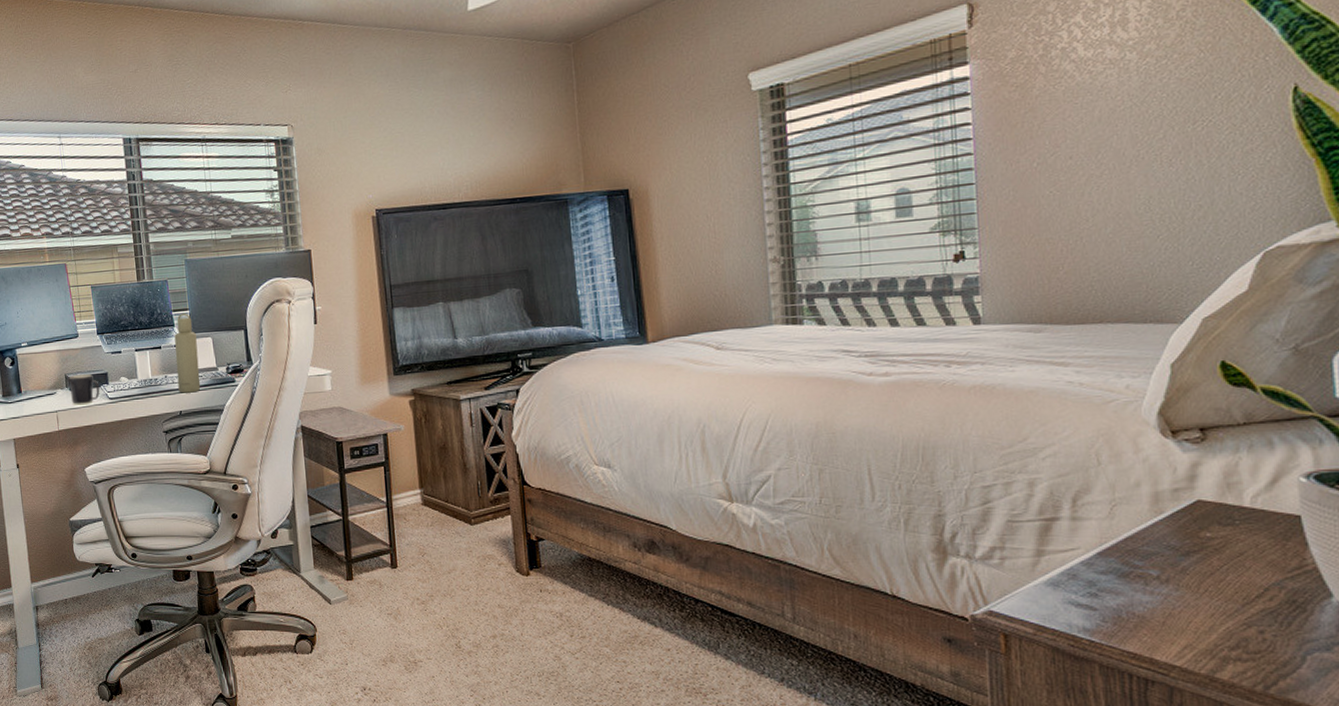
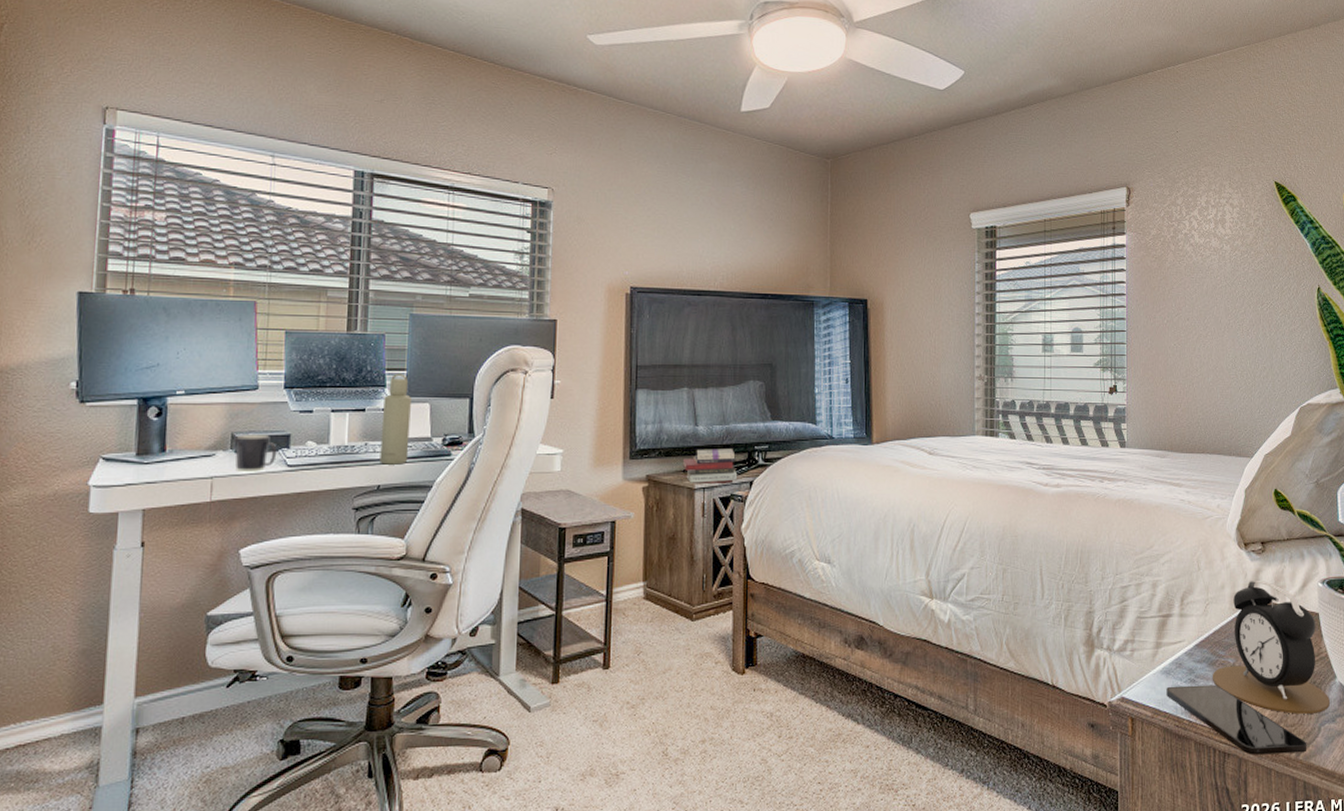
books: none [445,358,503,395] -> present [682,449,738,483]
phone: none [1054,600,1283,686] -> present [1166,684,1307,755]
alarm clock: none [1123,475,1321,639] -> present [1212,580,1330,714]

